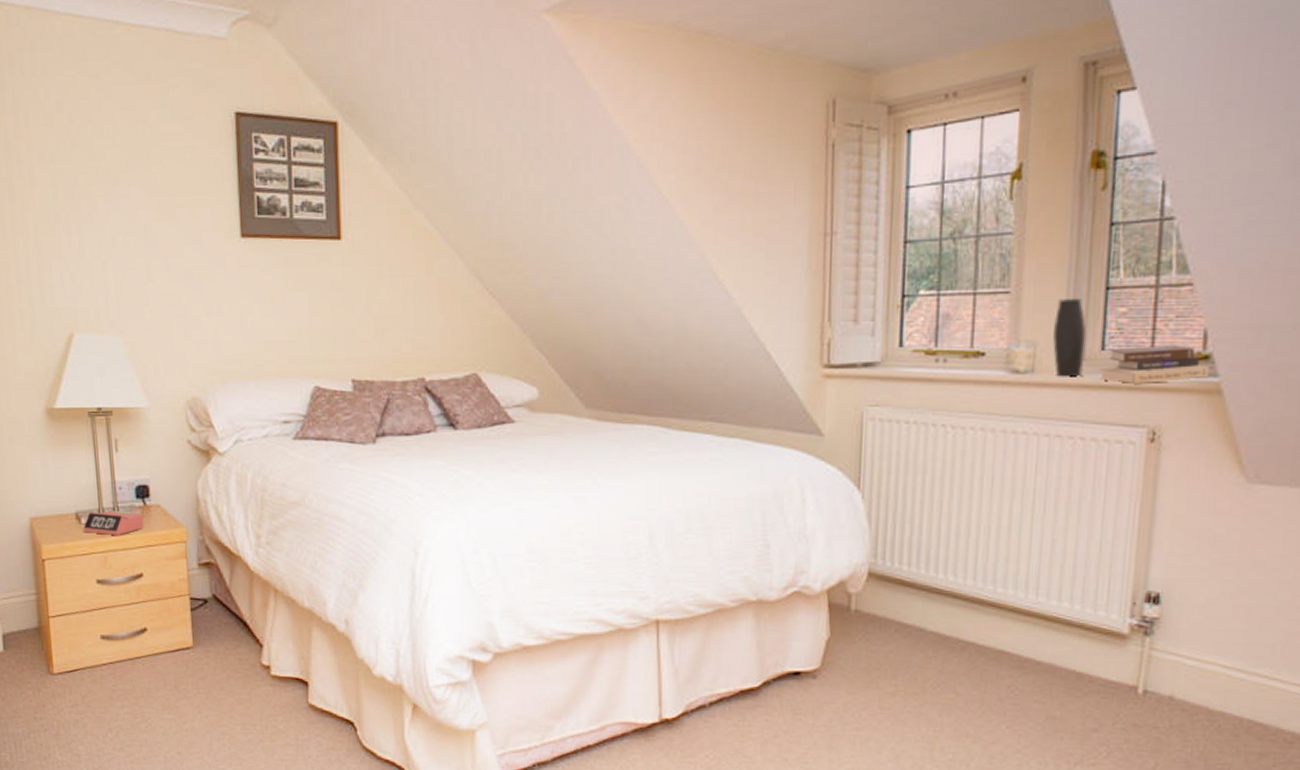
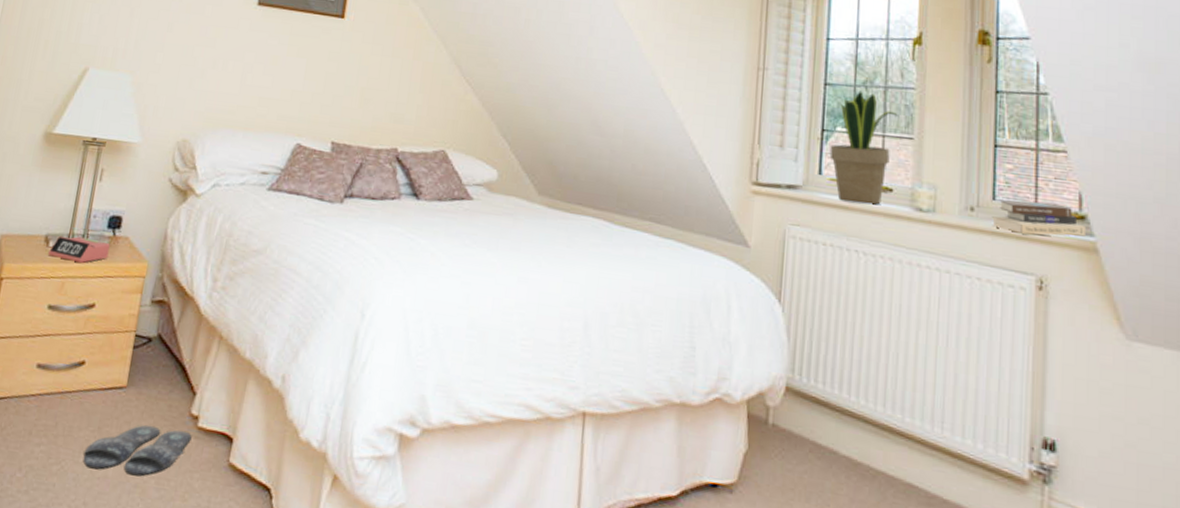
slippers: none [167,678,268,725] -> present [83,424,192,476]
potted plant: none [911,244,992,374] -> present [829,91,898,205]
vase: present [1053,297,1087,379] -> none [951,150,980,222]

